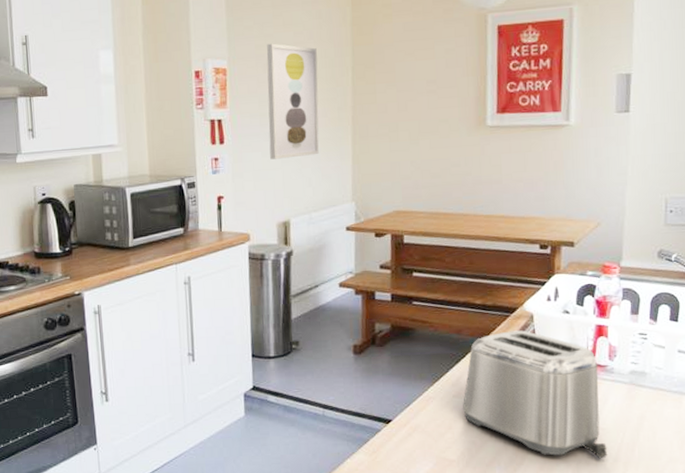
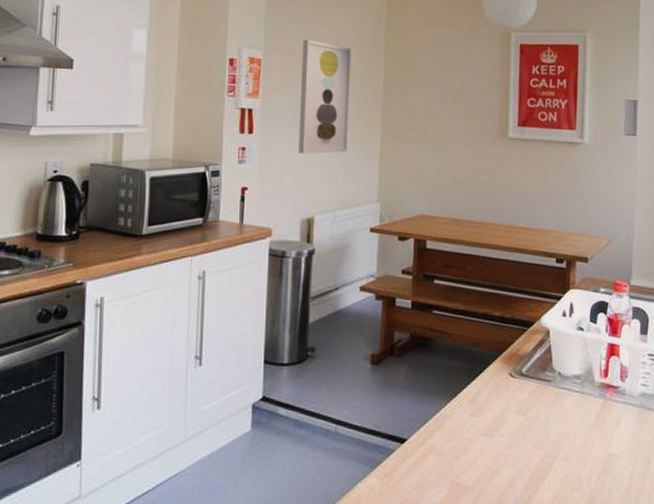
toaster: present [463,330,608,459] -> none [479,346,621,488]

